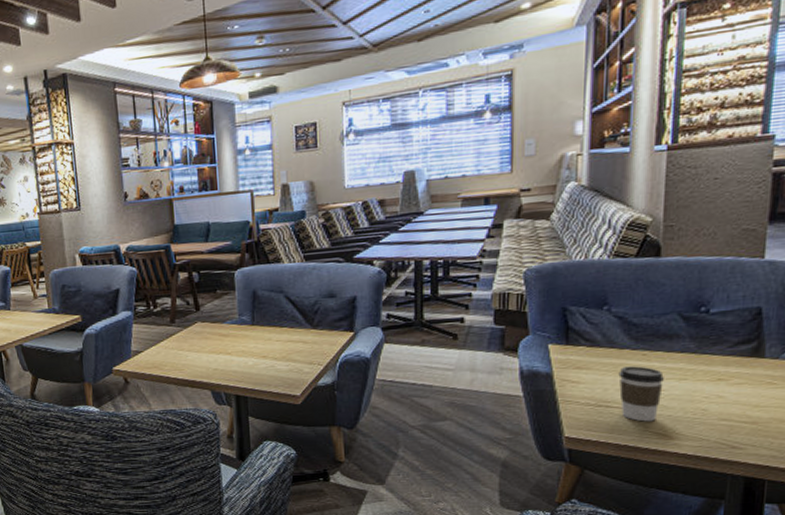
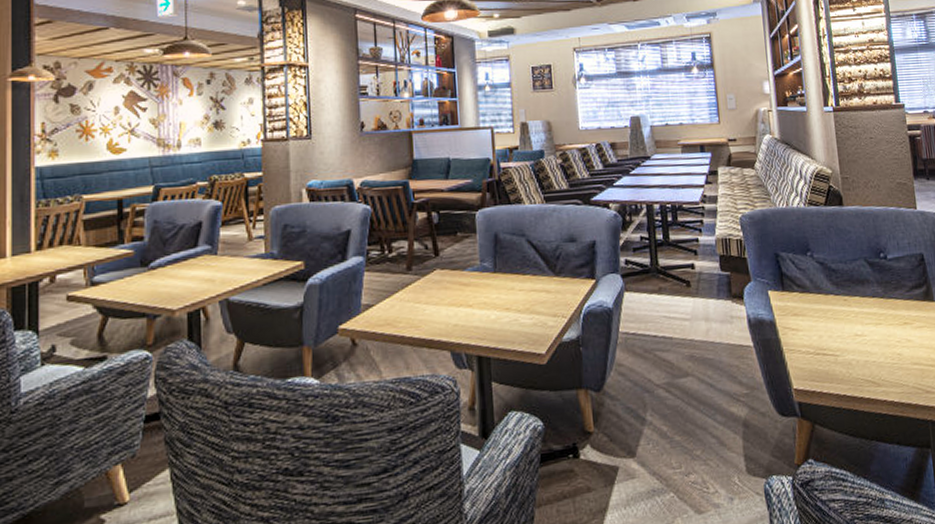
coffee cup: present [618,366,664,422] -> none [828,311,865,369]

